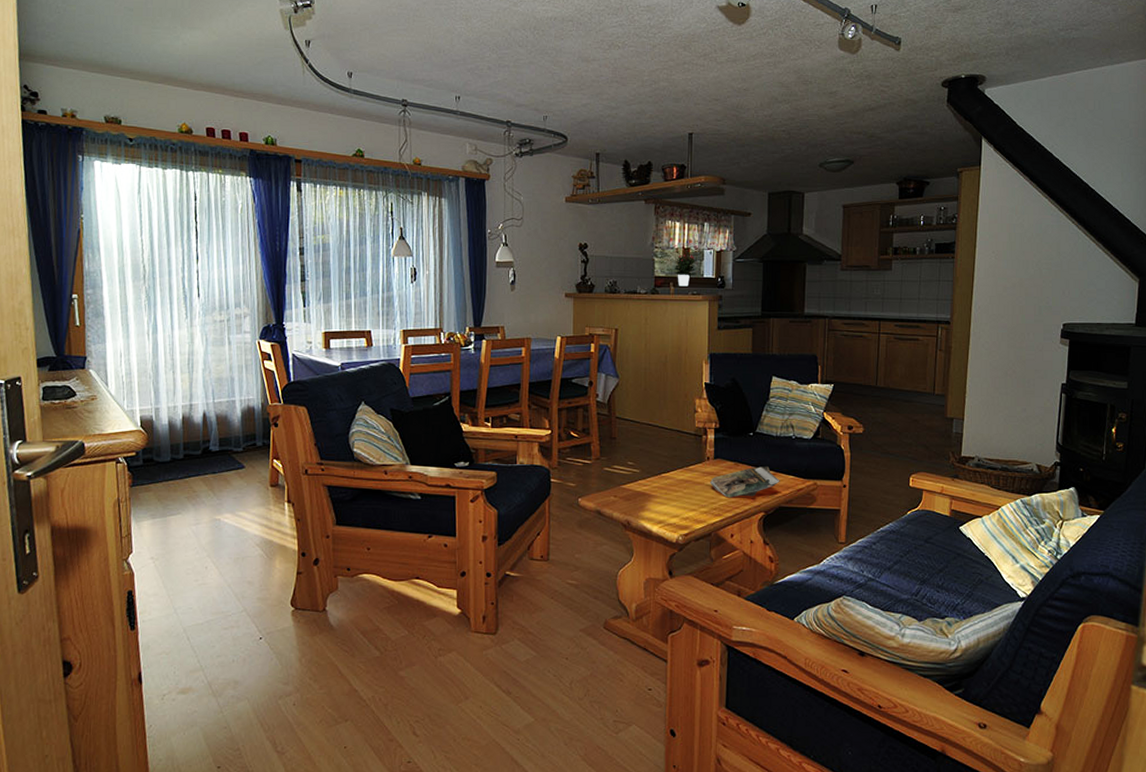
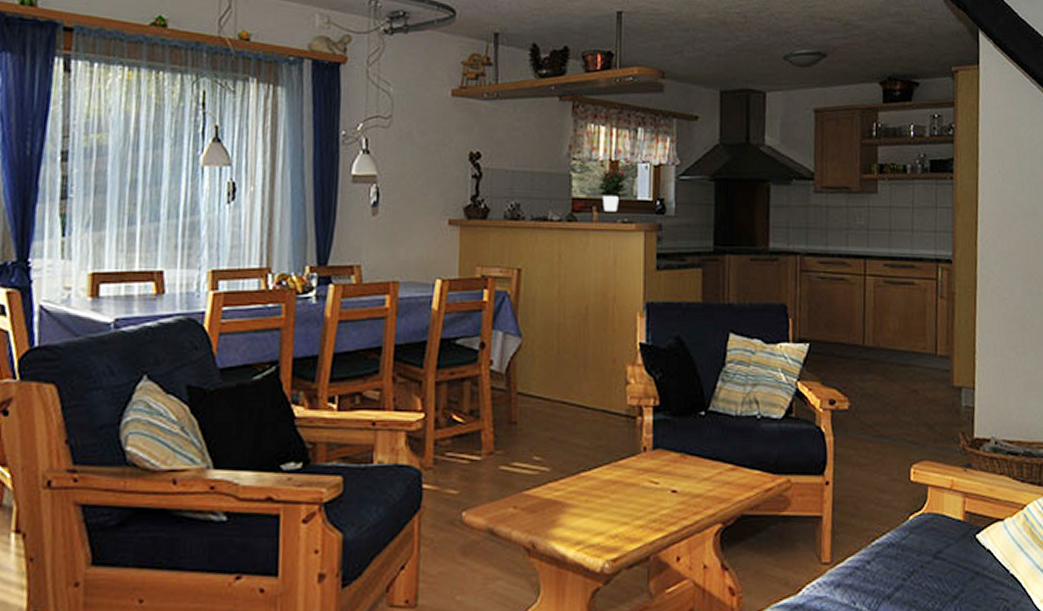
magazine: present [709,465,780,498] -> none [646,457,742,504]

